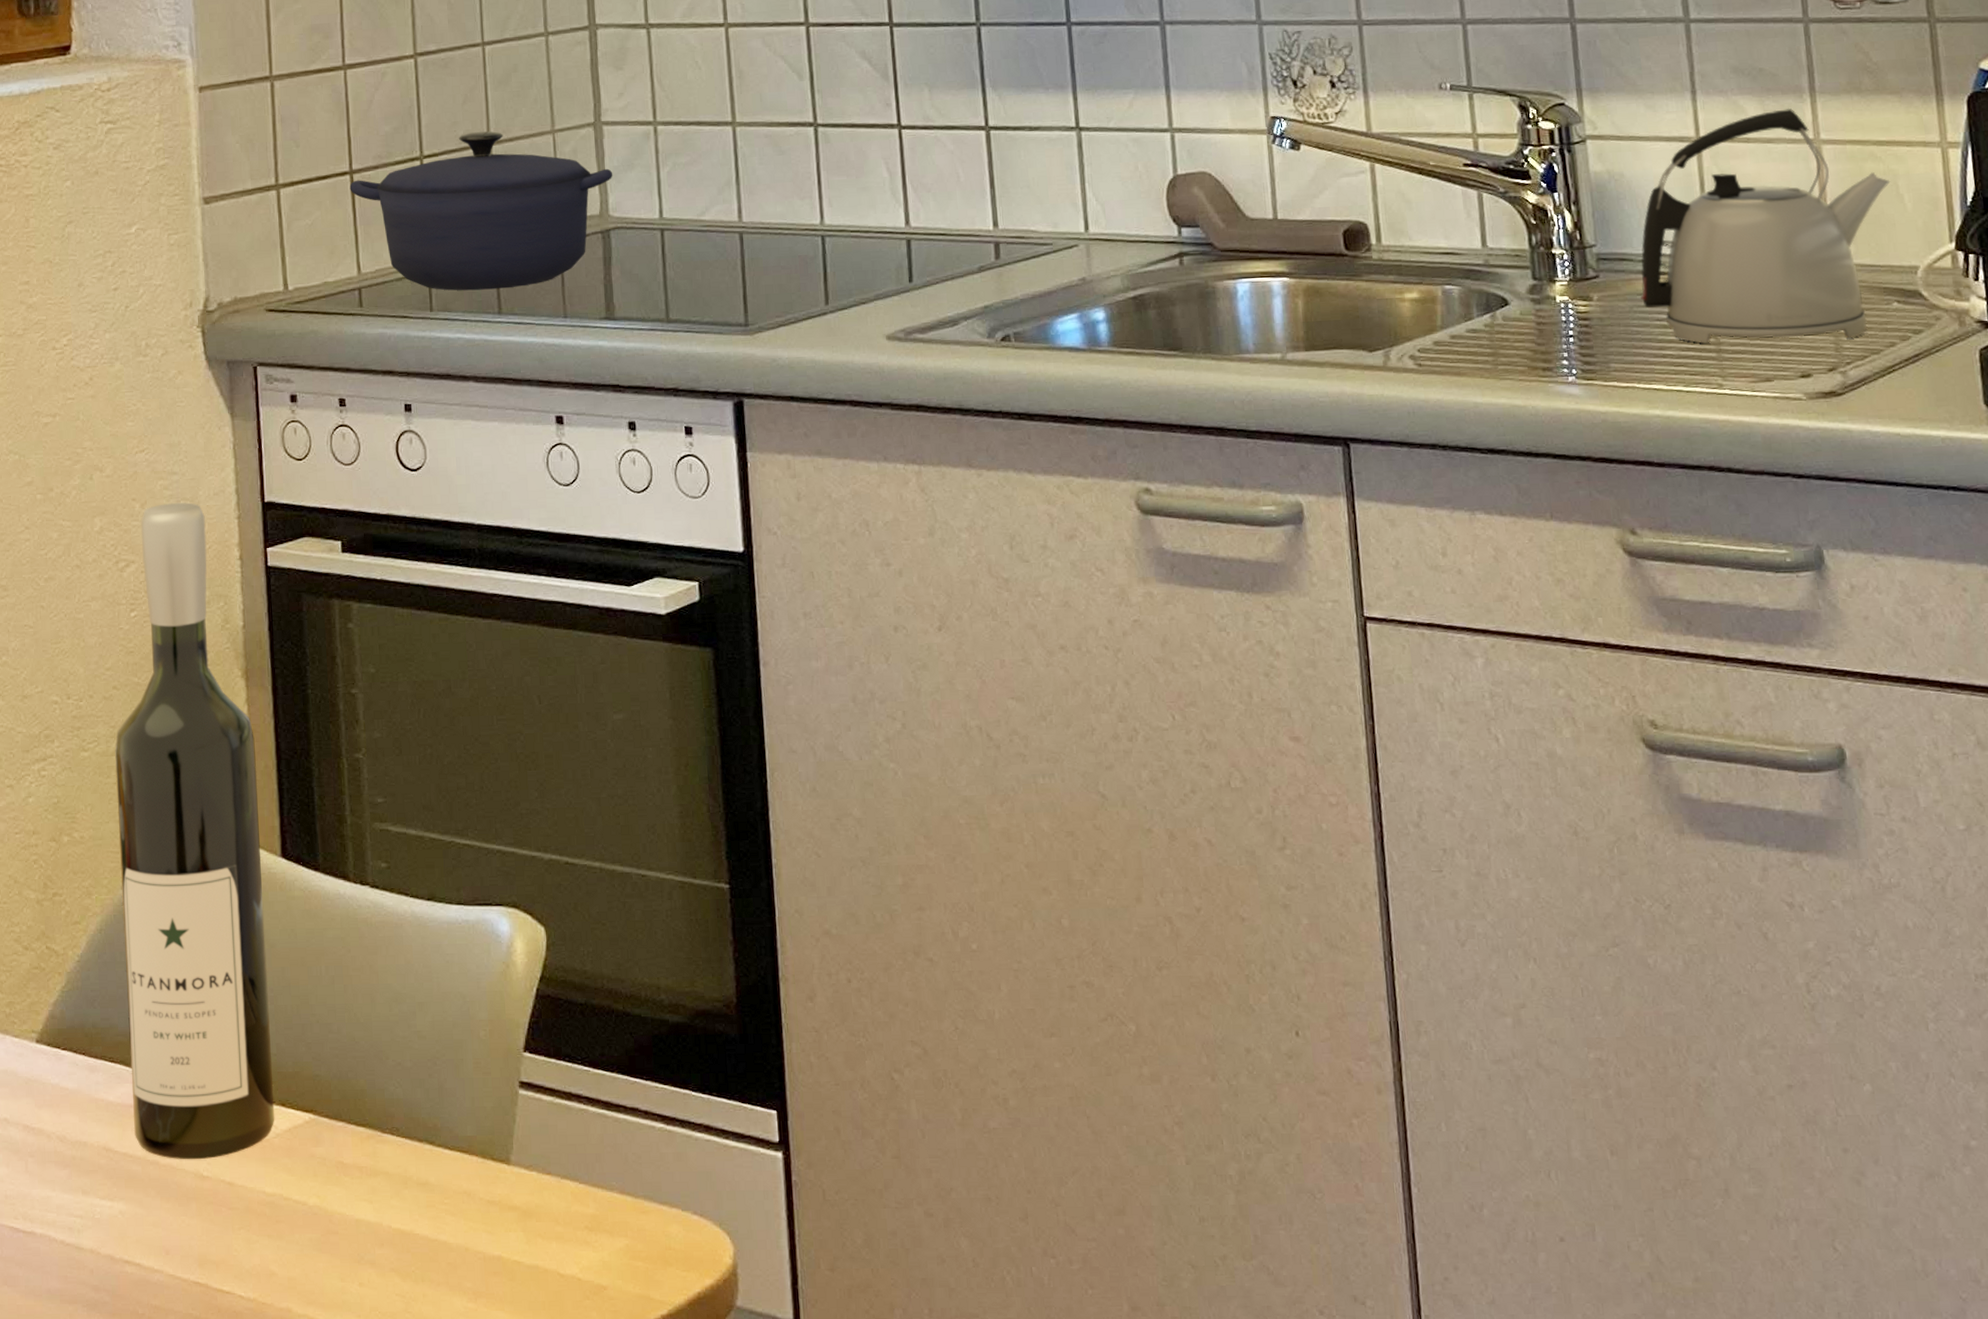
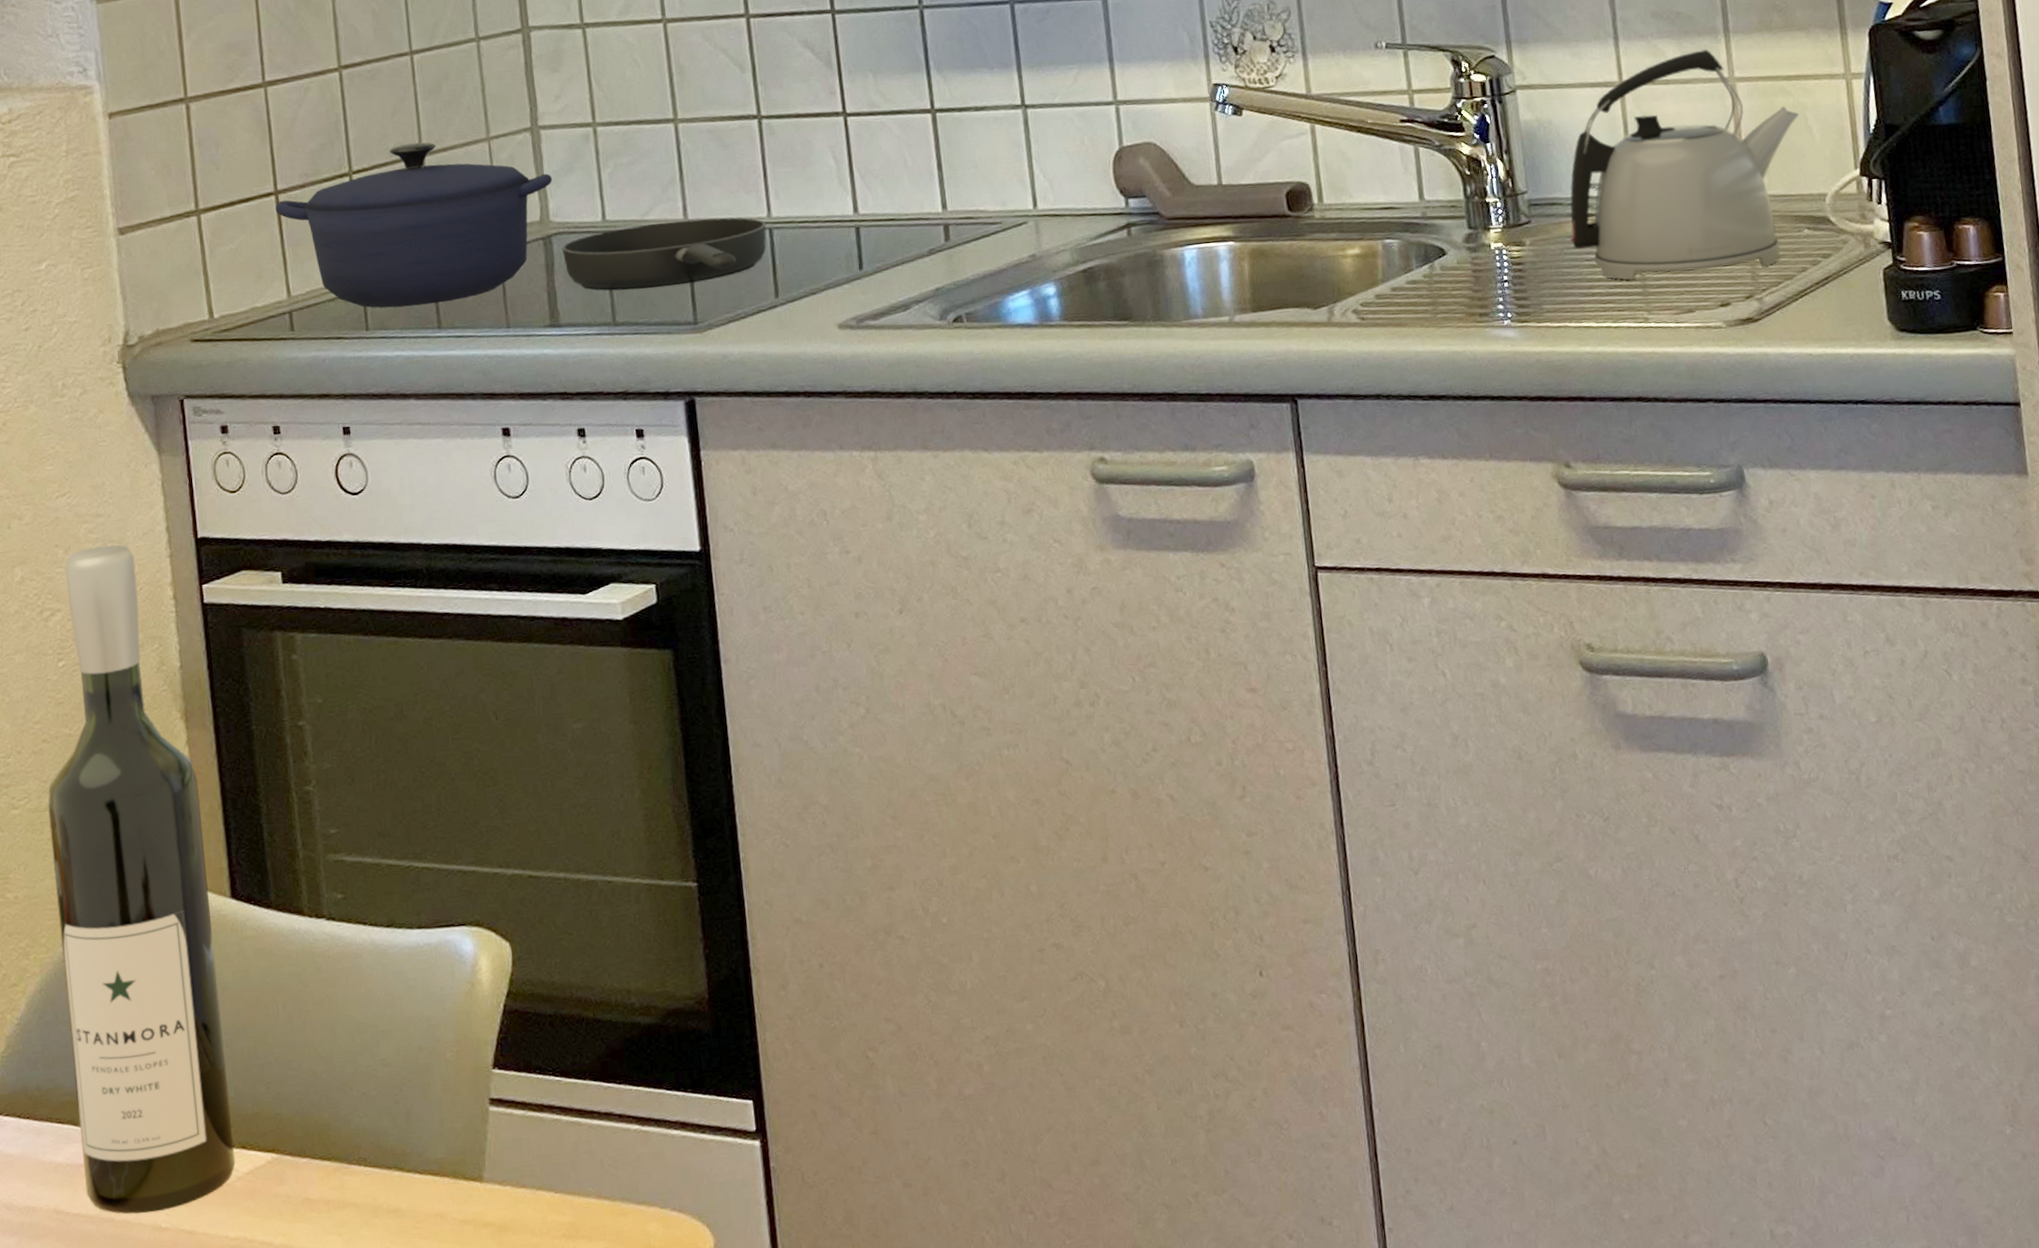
frying pan: none [620,222,819,288] -> present [562,217,767,291]

